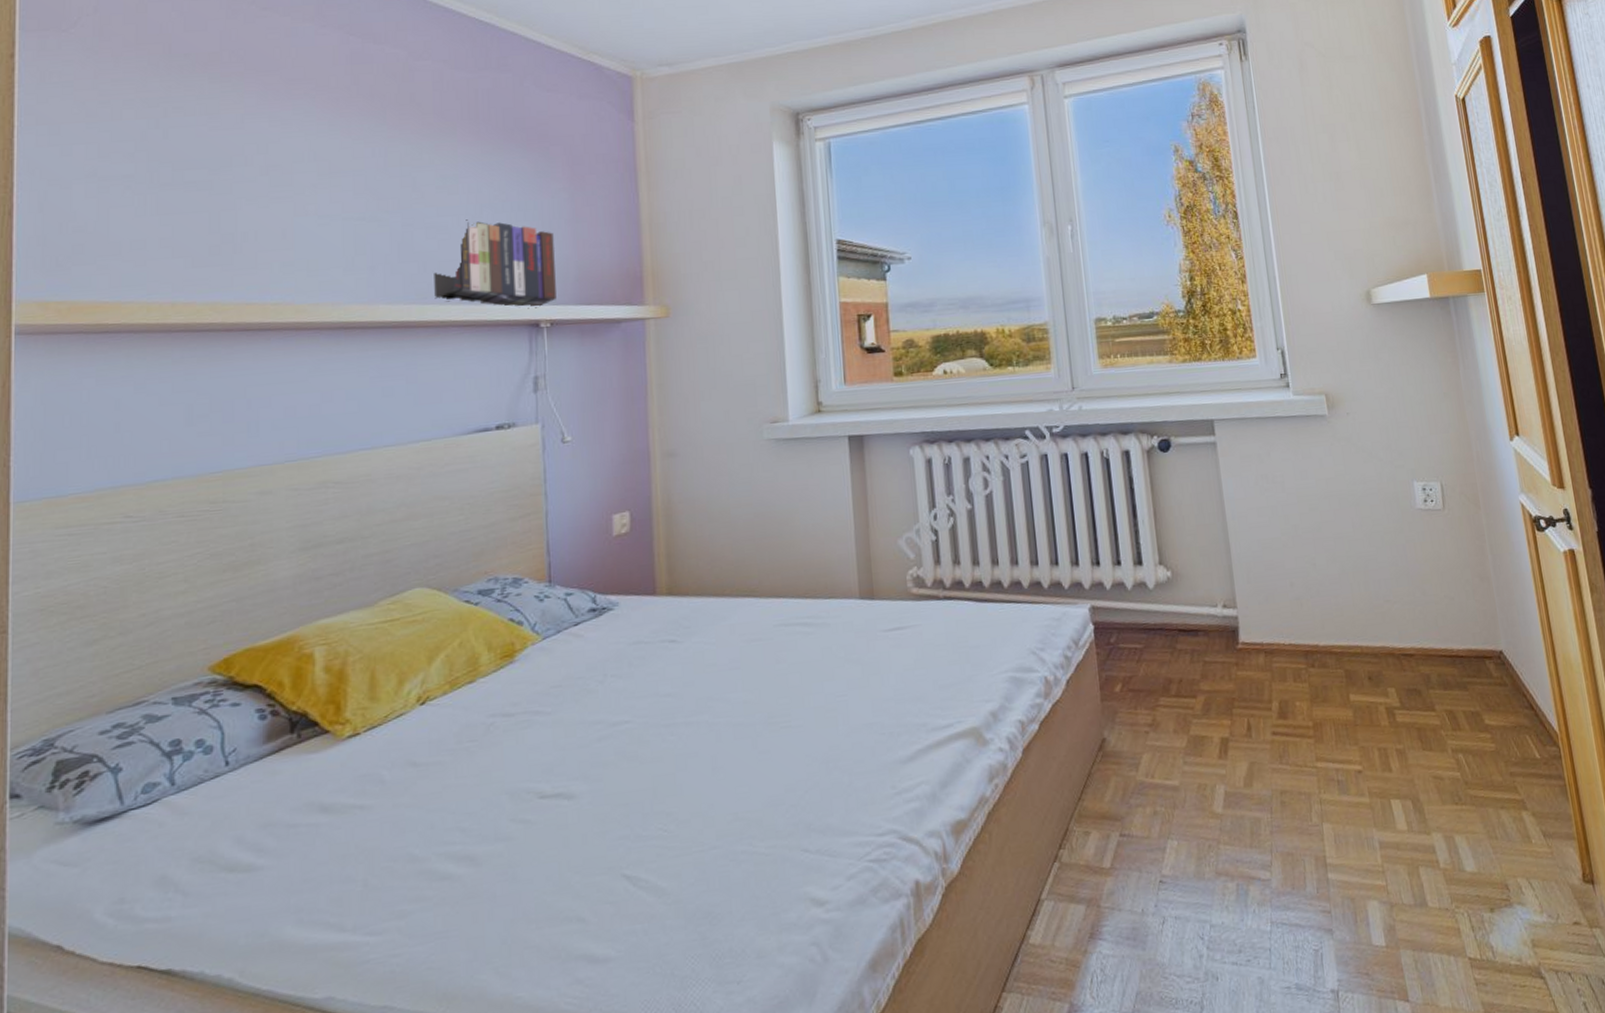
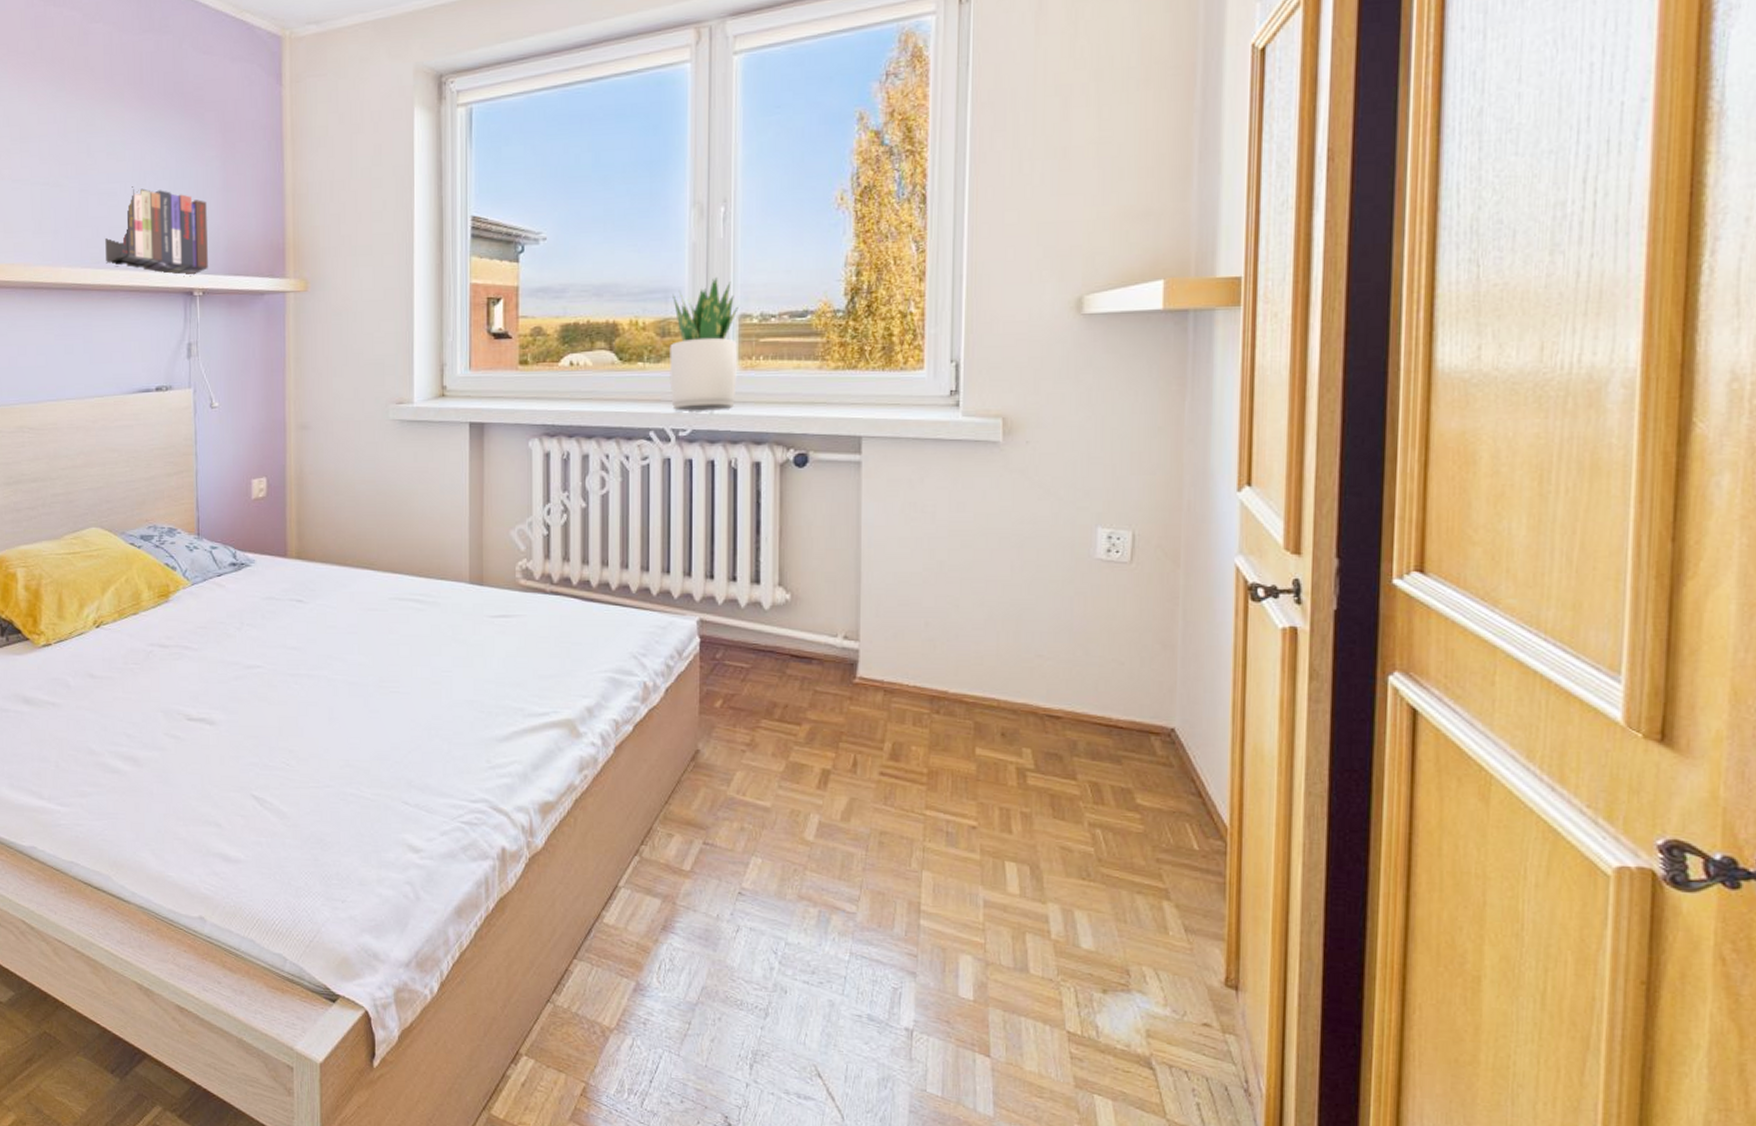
planter: none [1033,287,1100,410] -> present [669,278,739,411]

